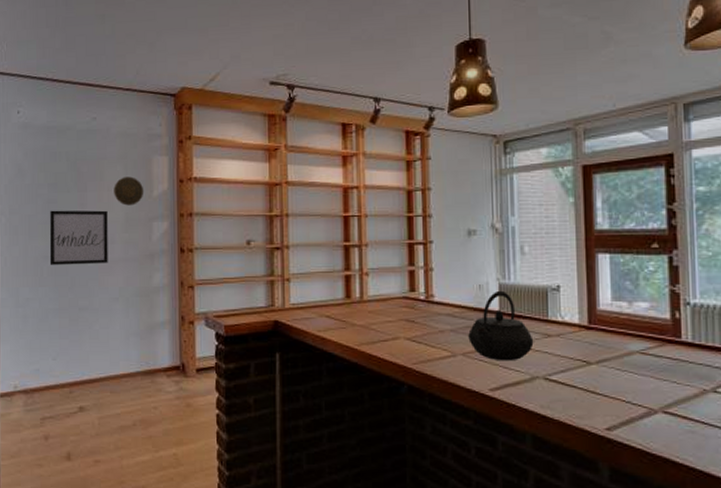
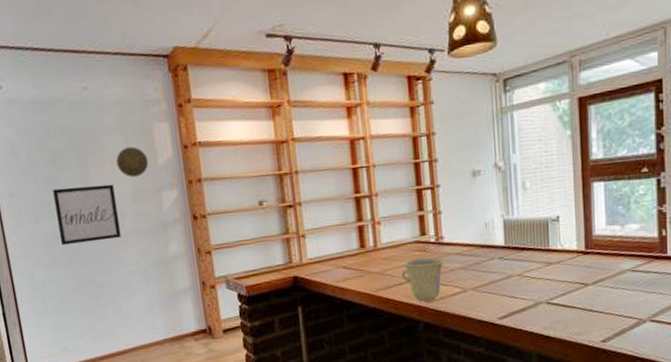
cup: none [387,315,435,362] -> present [401,257,446,302]
kettle: present [468,290,534,361] -> none [477,226,537,292]

